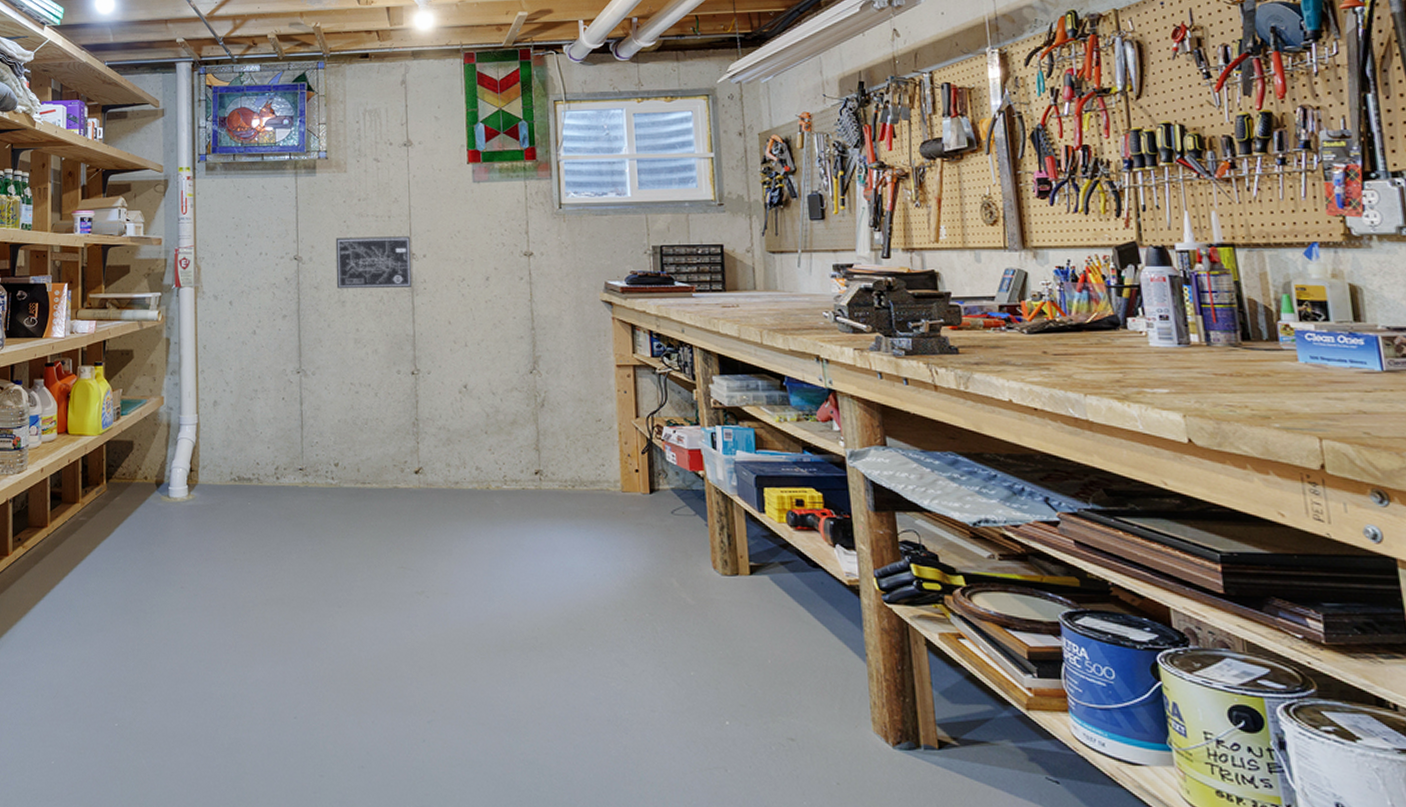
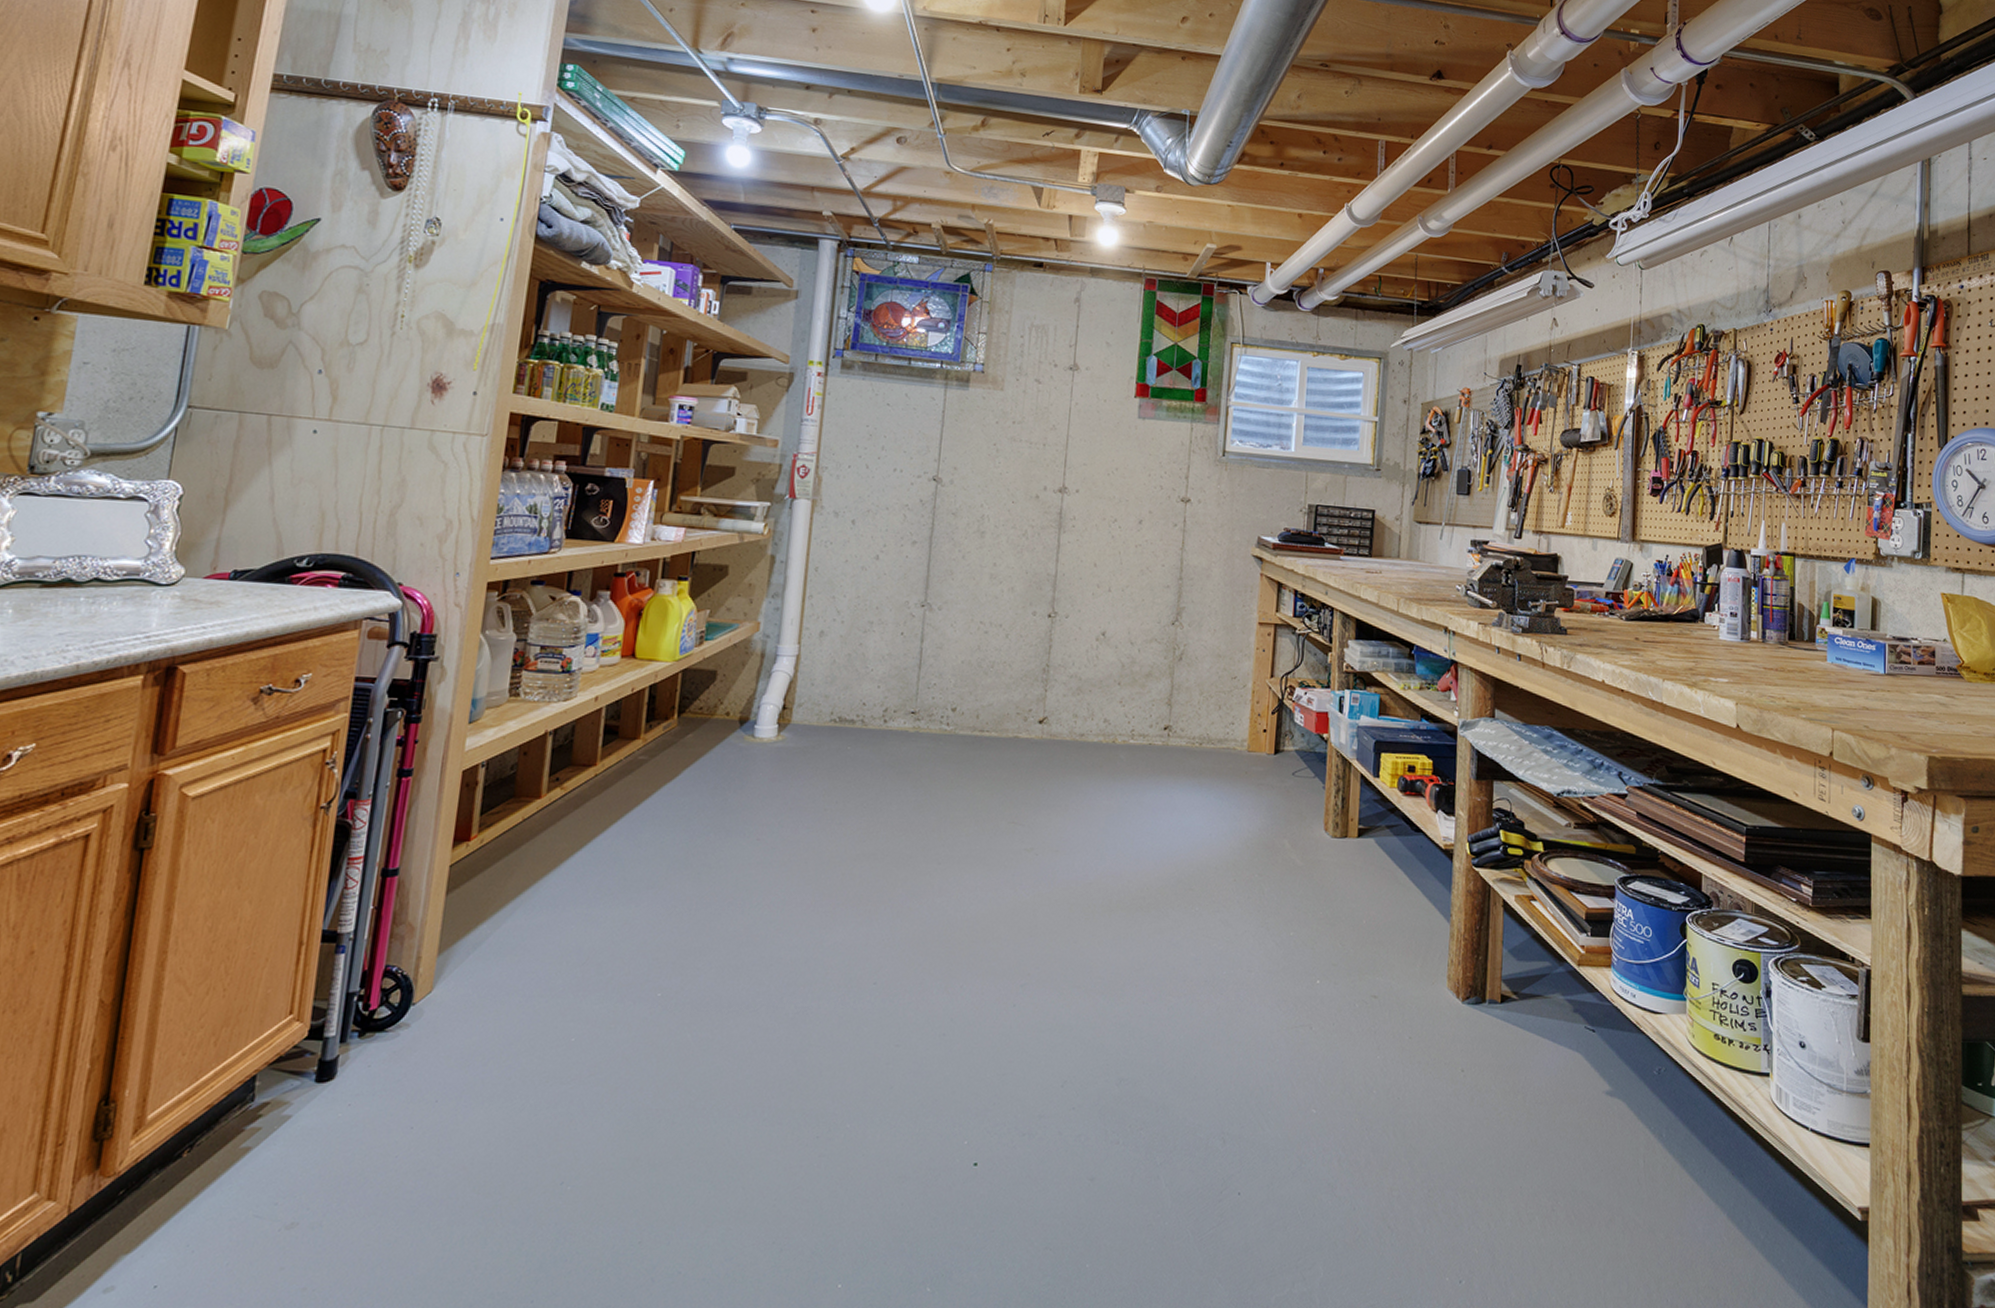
wall art: present [335,236,413,289] -> none [977,461,1064,523]

